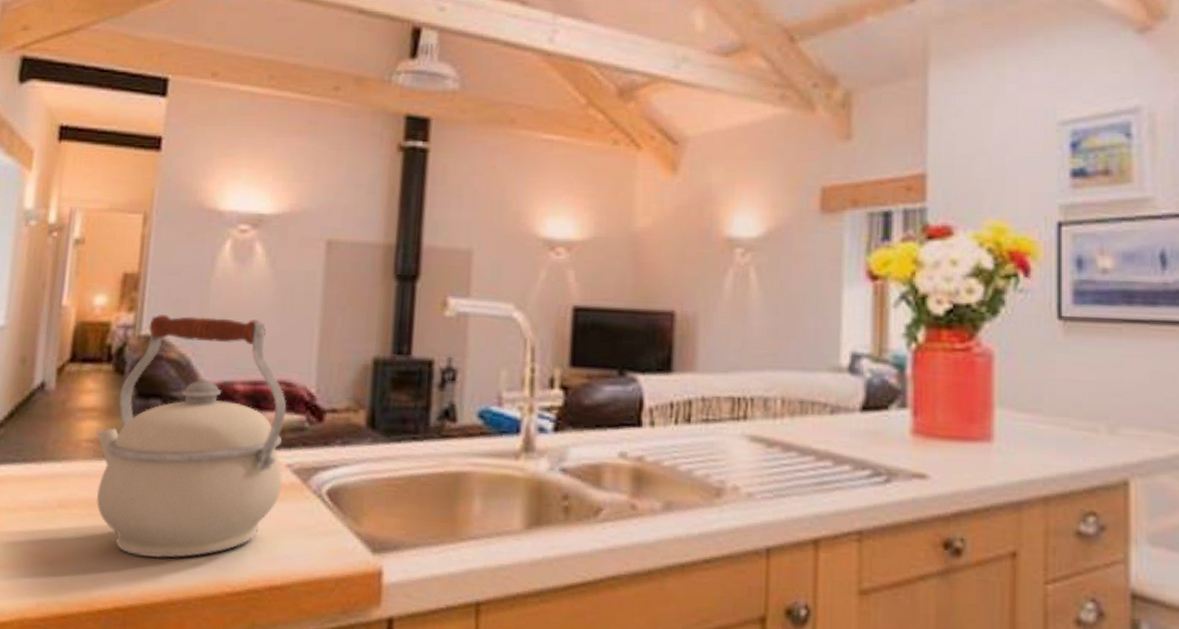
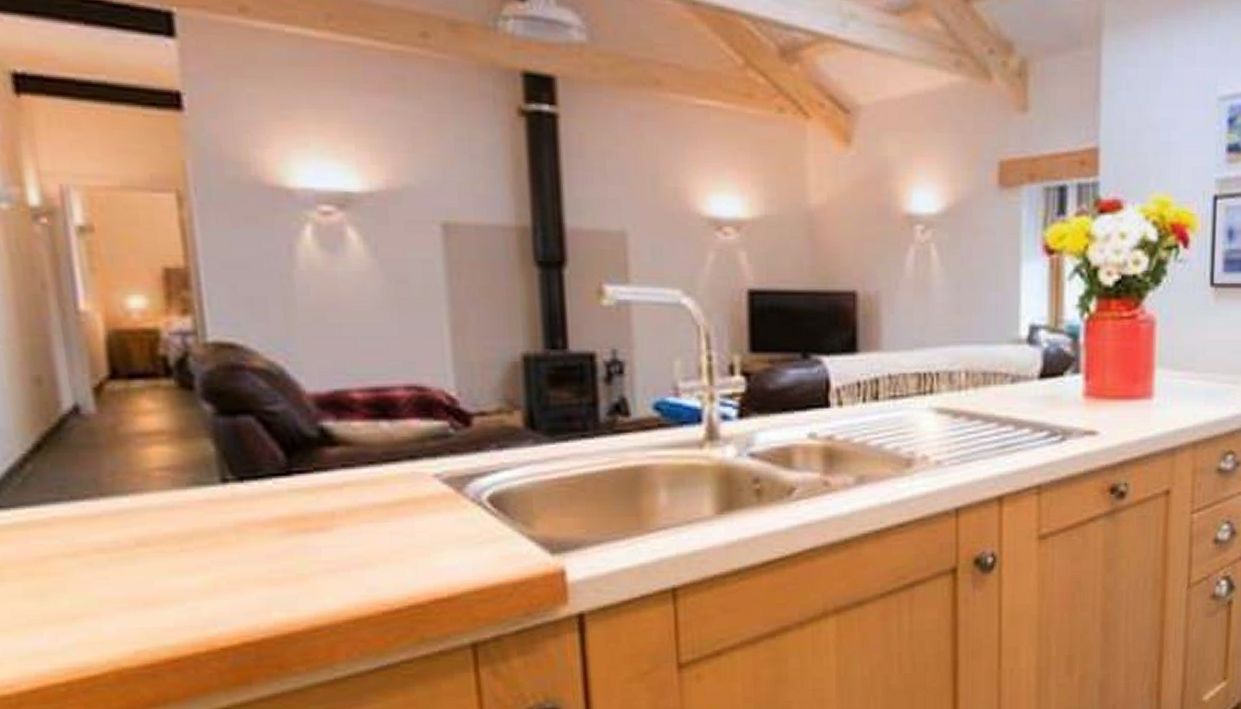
kettle: present [96,315,287,559] -> none [170,317,433,588]

